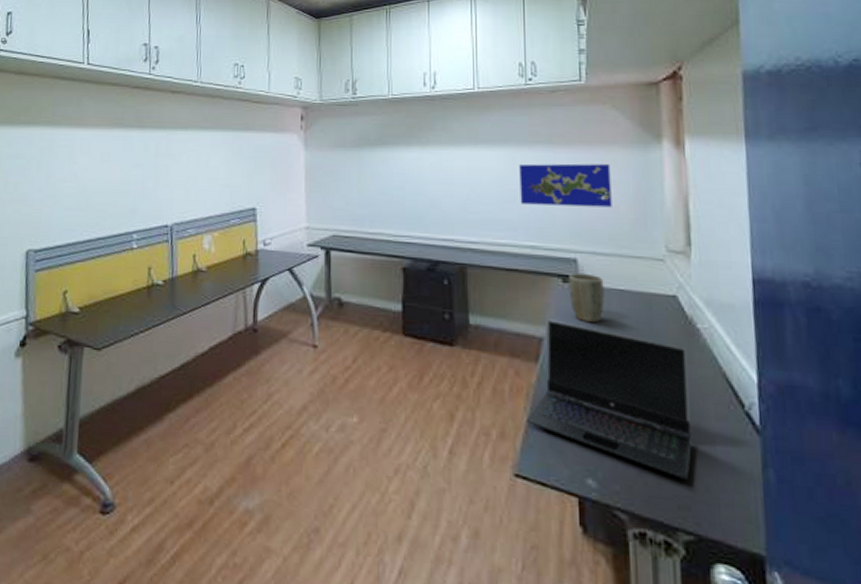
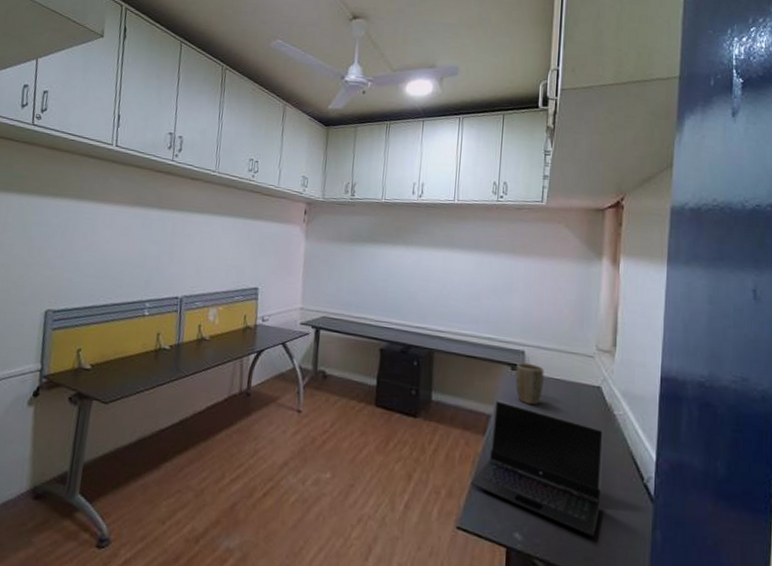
world map: present [519,163,612,208] -> none [483,268,559,311]

